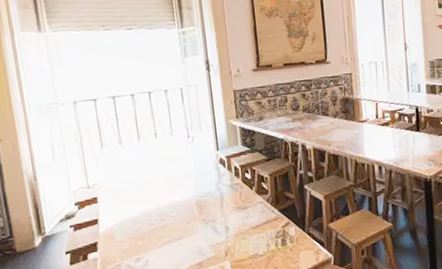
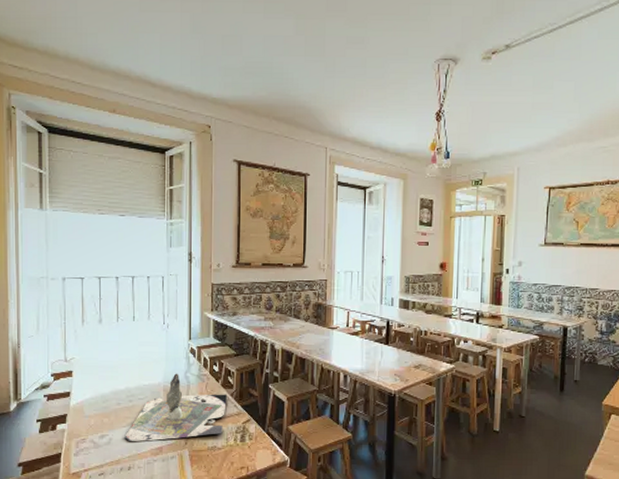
board game: none [161,186,263,261] -> present [124,373,227,441]

